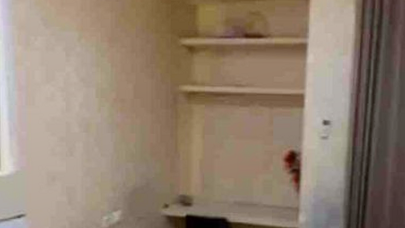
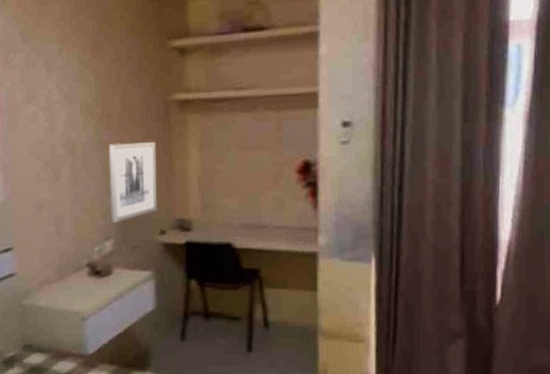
wall art: none [119,125,164,196] -> present [108,142,157,223]

